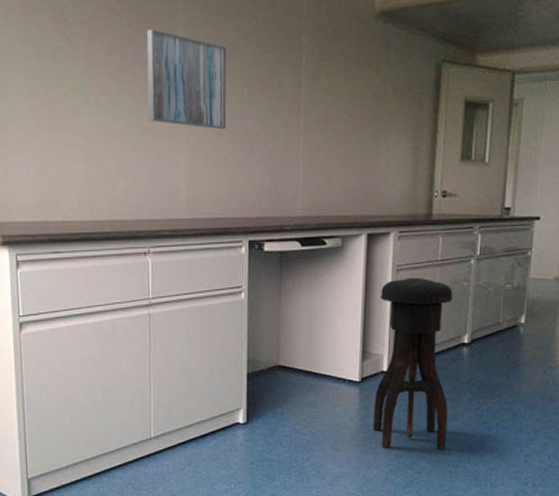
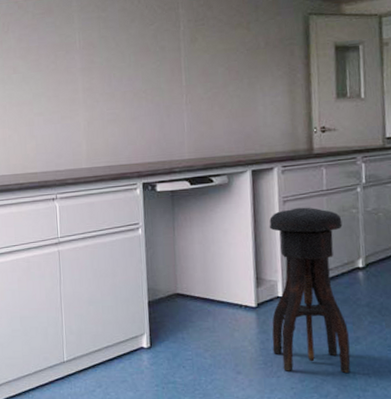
wall art: present [146,29,227,130] -> none [48,18,118,92]

